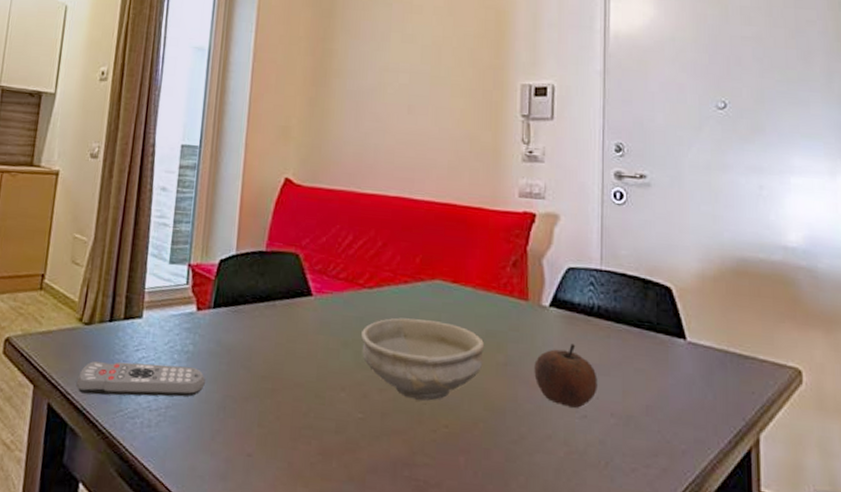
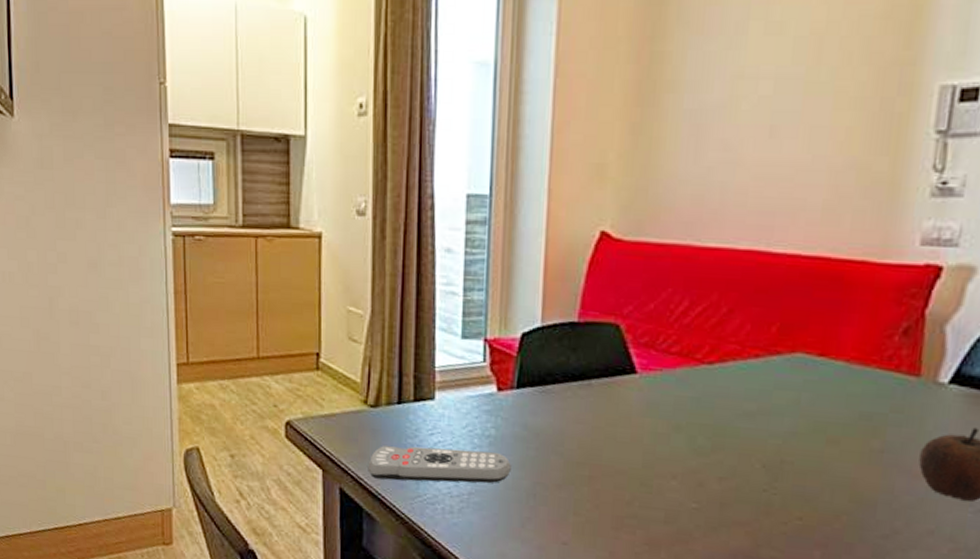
bowl: present [361,317,485,401] -> none [698,397,857,491]

